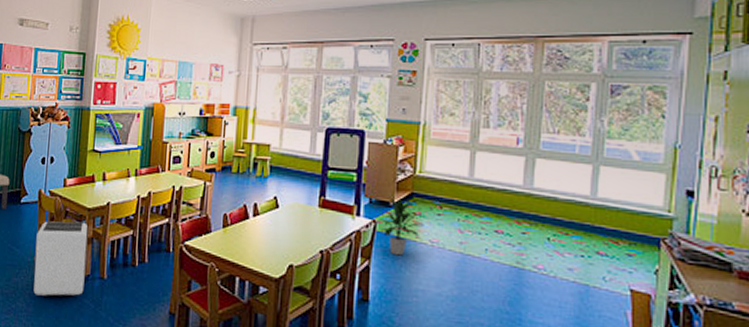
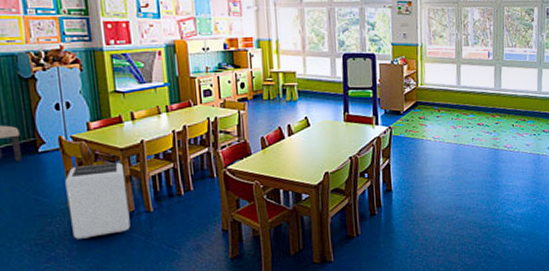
indoor plant: present [380,198,424,256] -> none [395,107,428,153]

